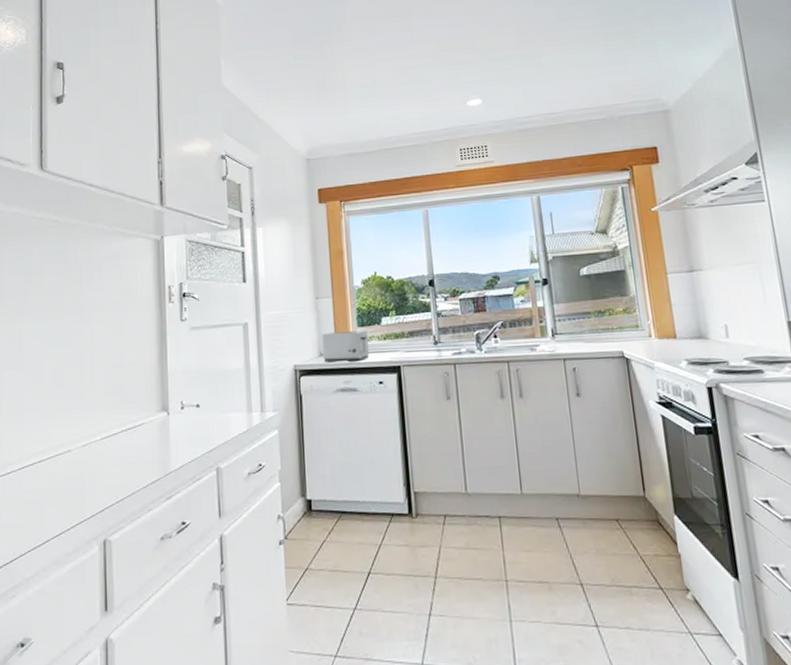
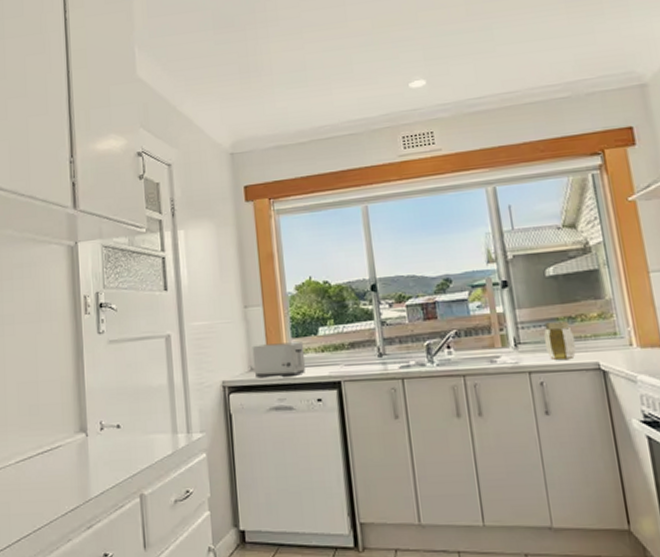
jar: none [577,315,604,349] -> present [544,321,576,360]

